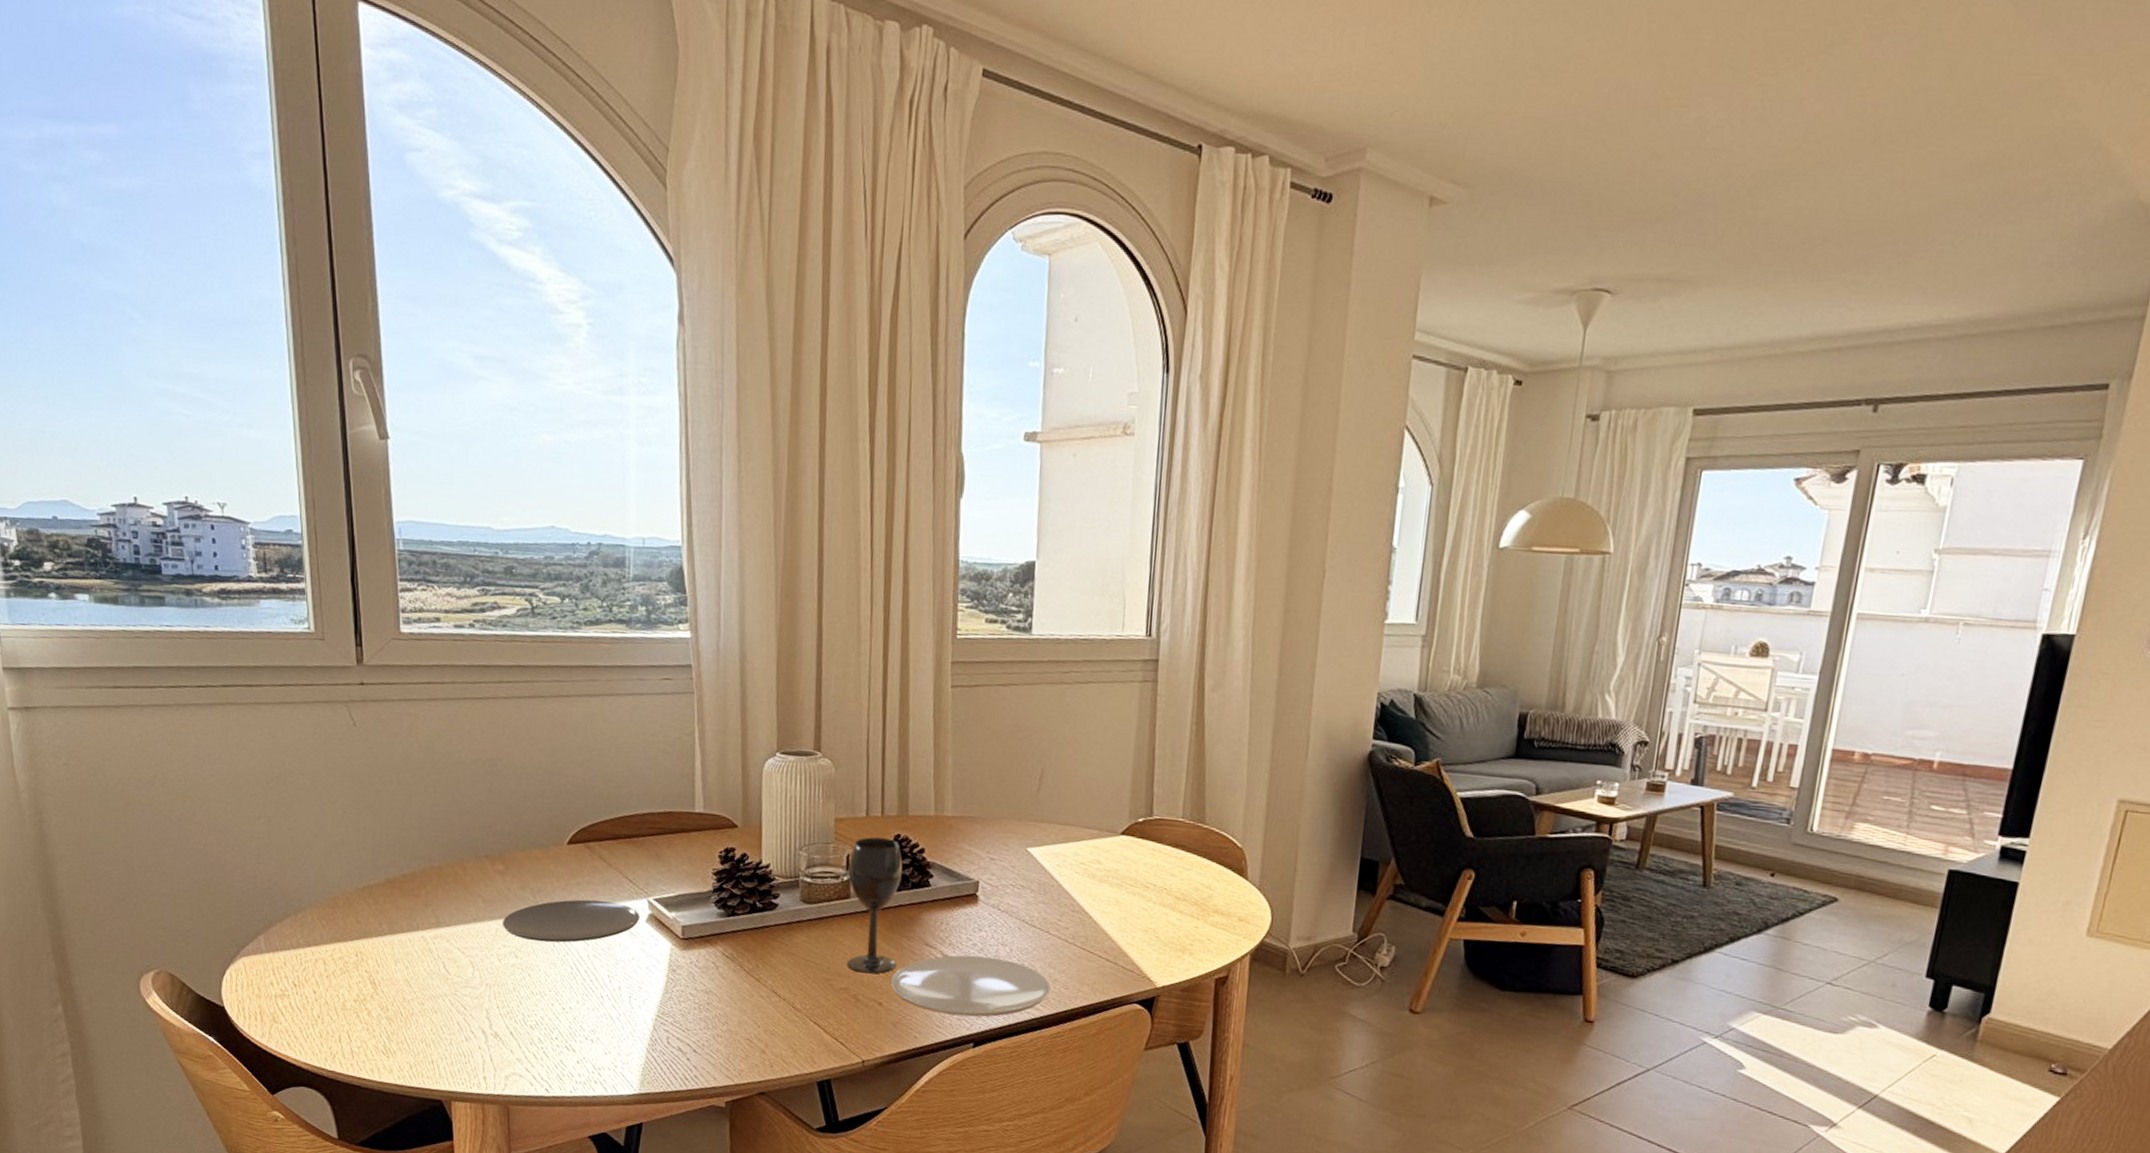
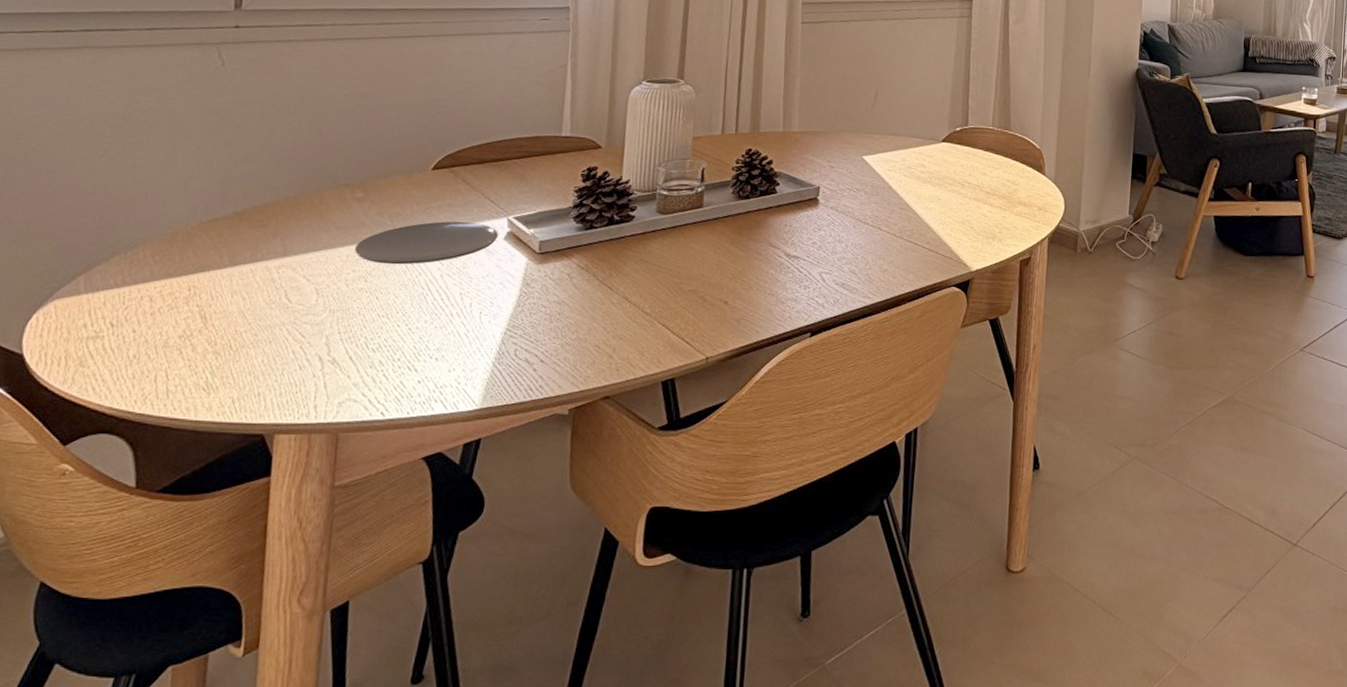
wine glass: present [846,837,903,974] -> none [696,152,753,275]
plate: present [890,955,1051,1017] -> none [736,252,881,309]

